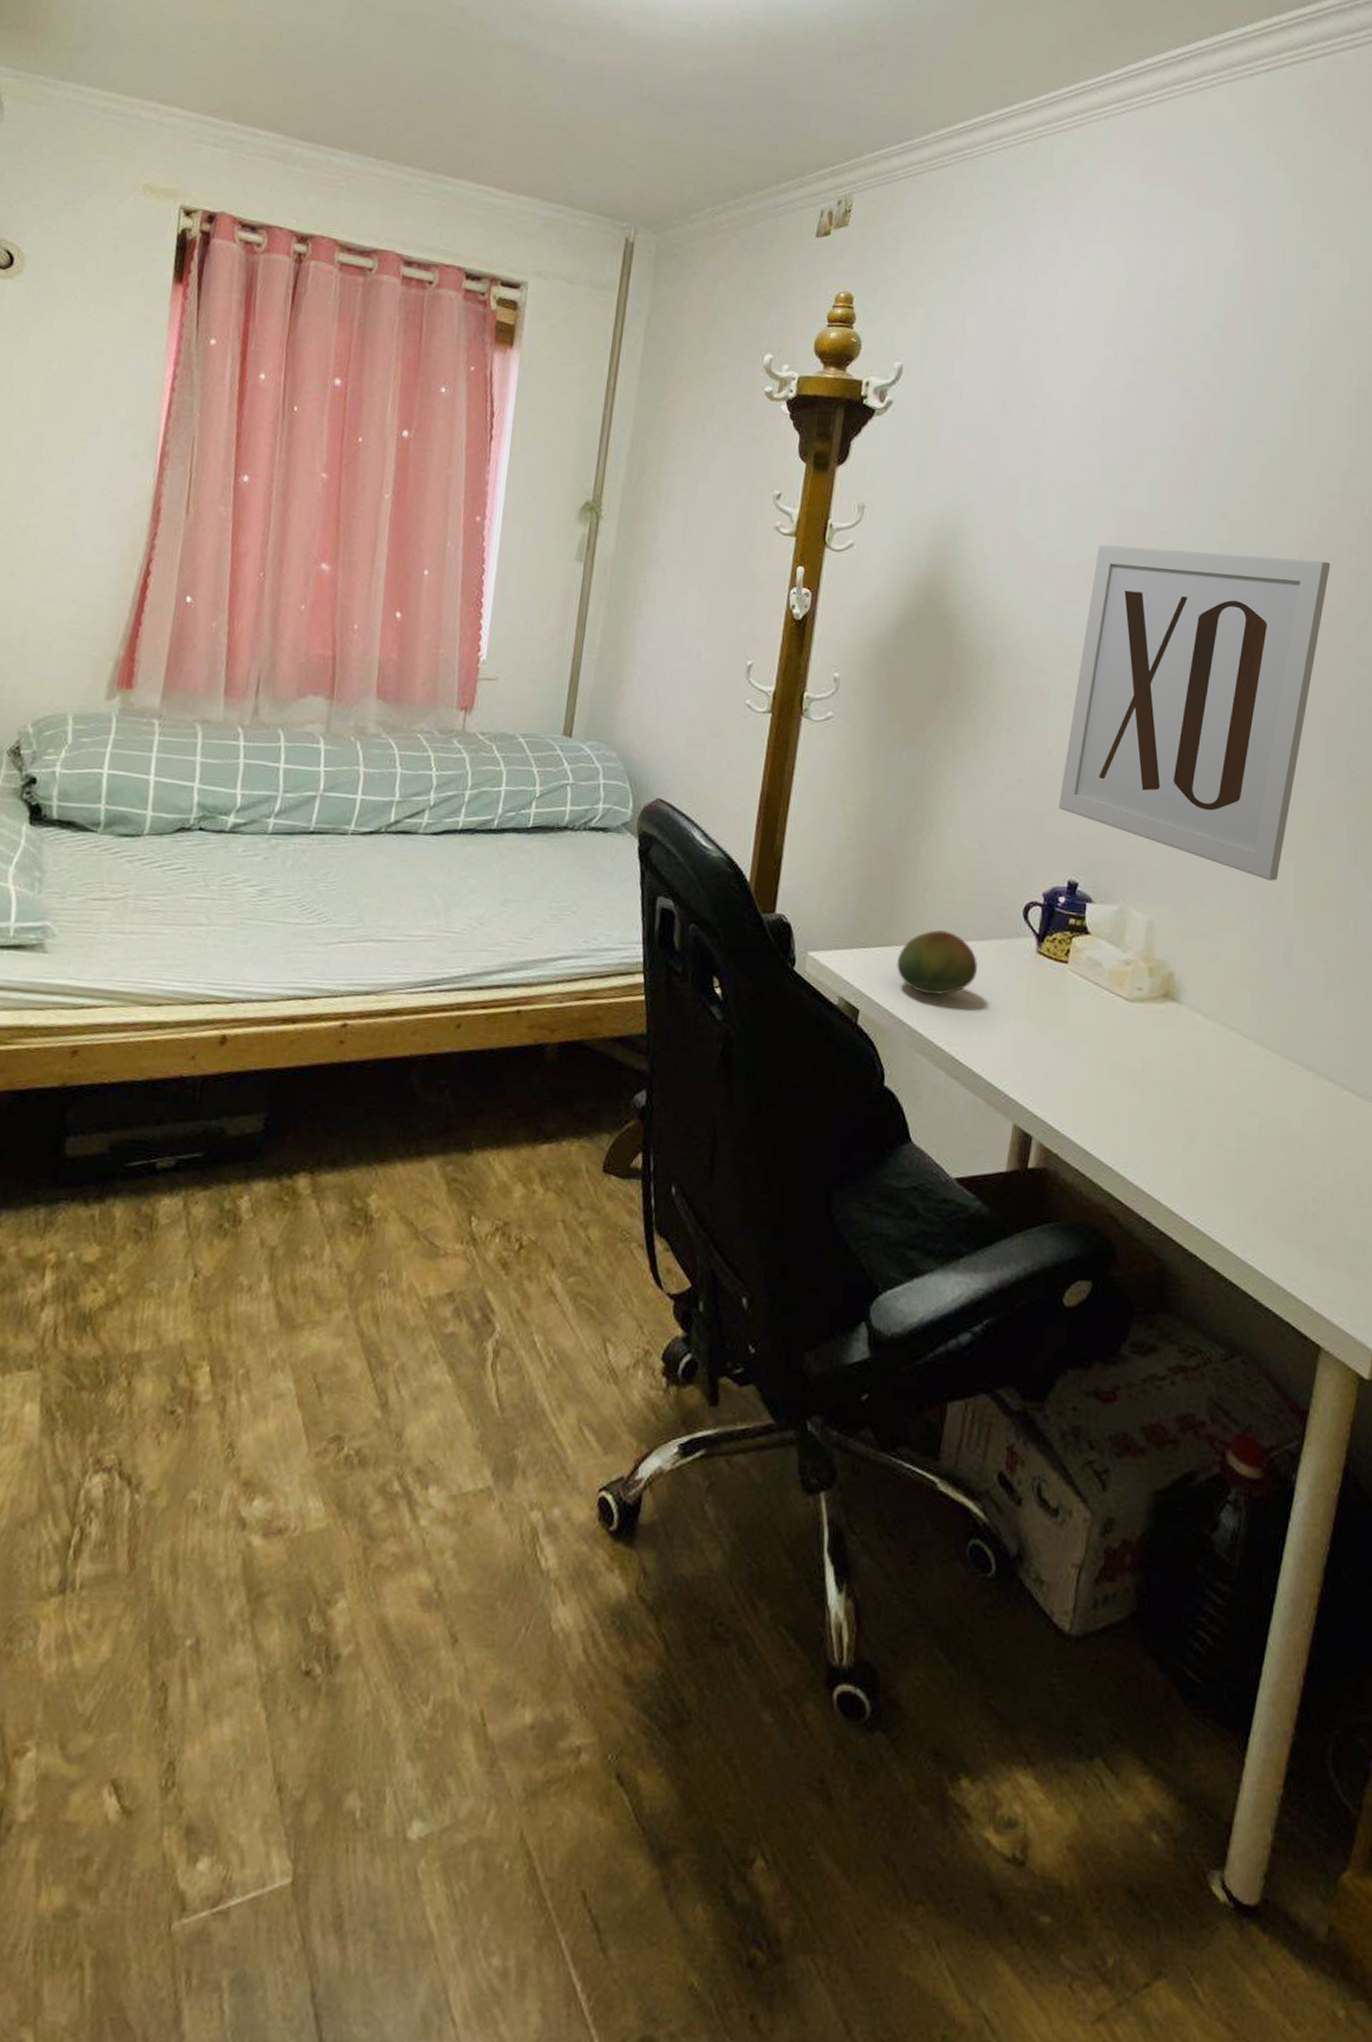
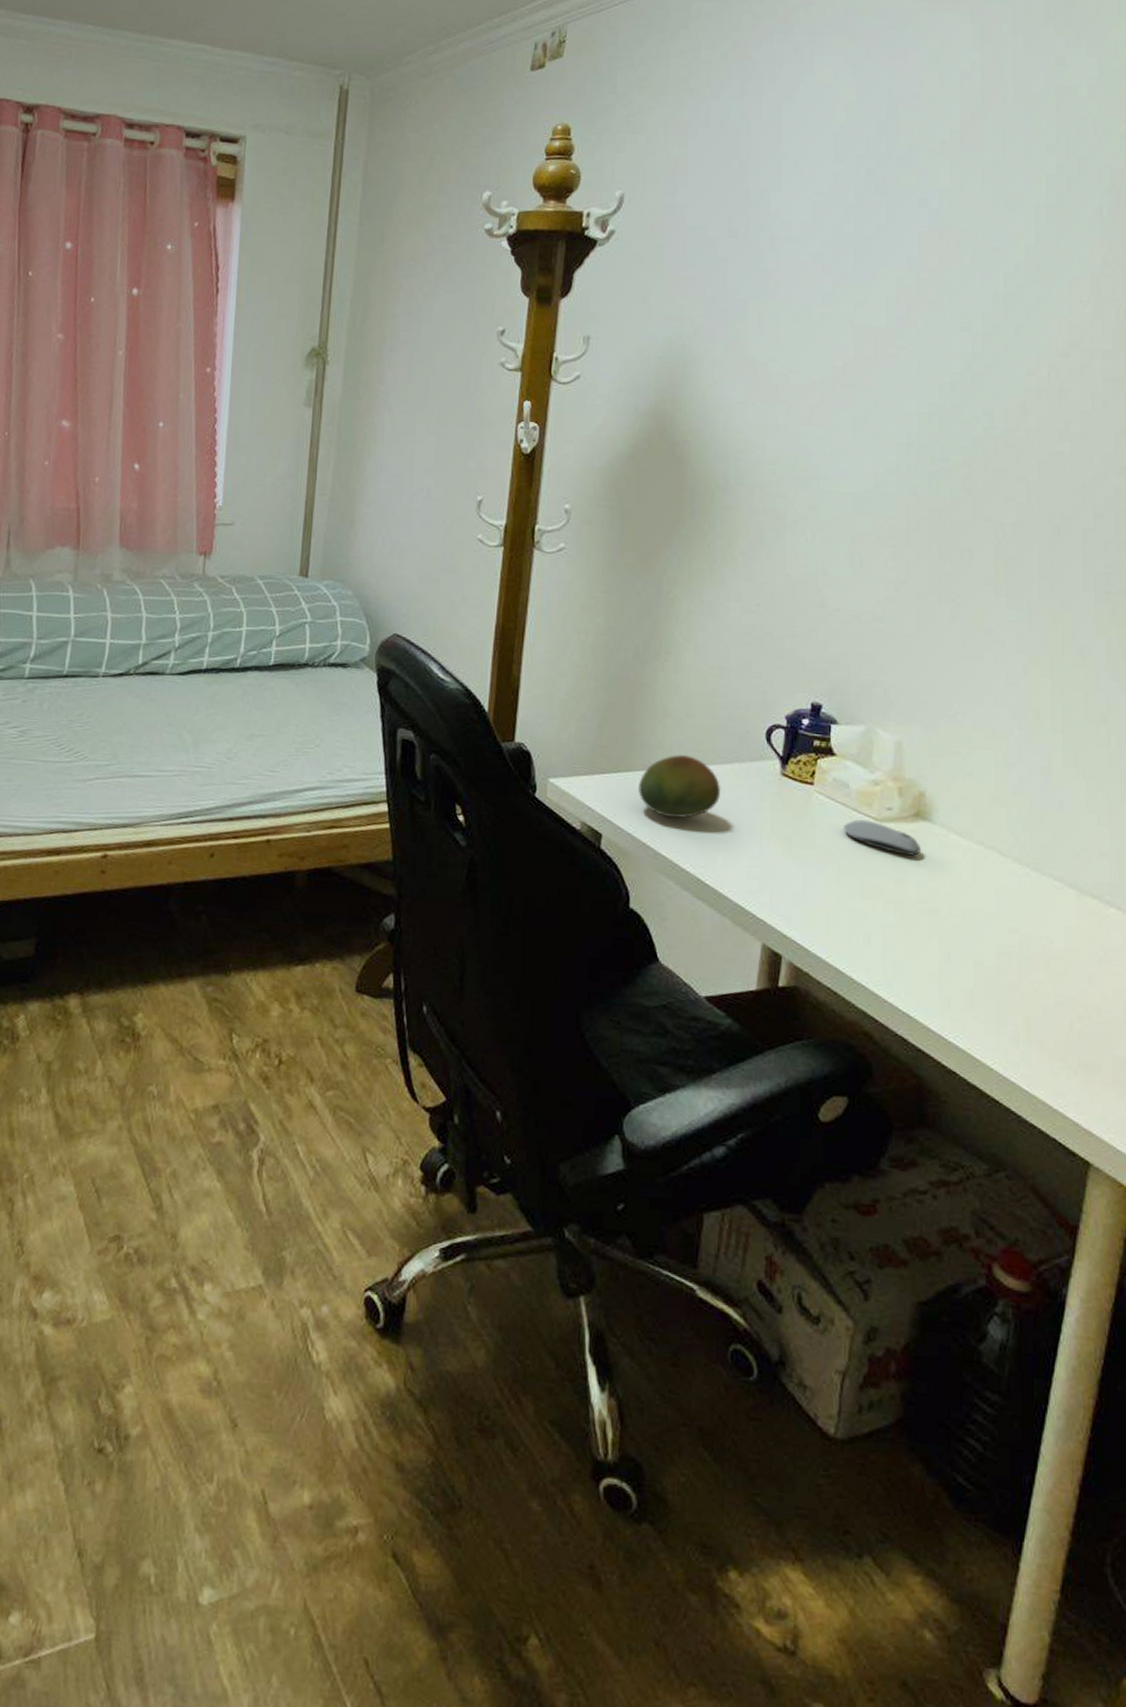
wall art: present [1058,544,1331,881] -> none [799,363,1083,698]
computer mouse: none [1095,999,1169,1038] -> present [843,819,921,857]

